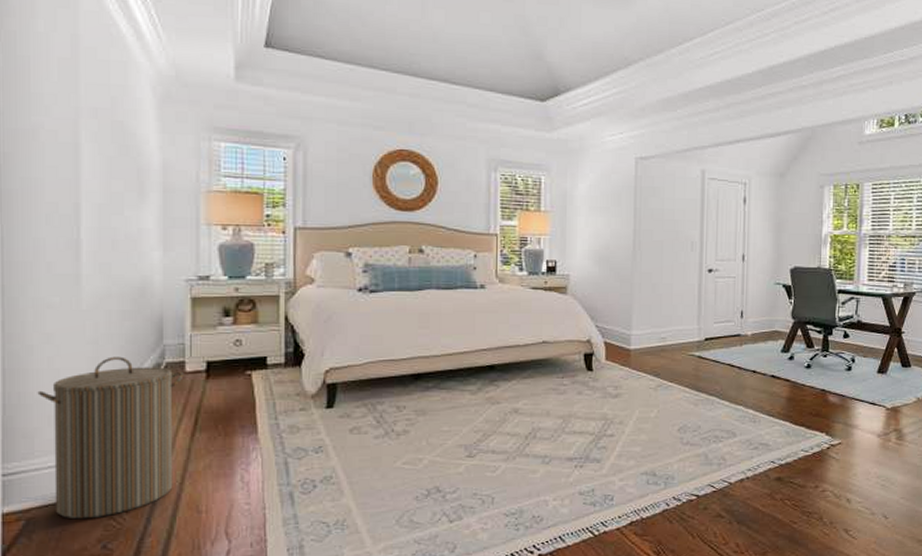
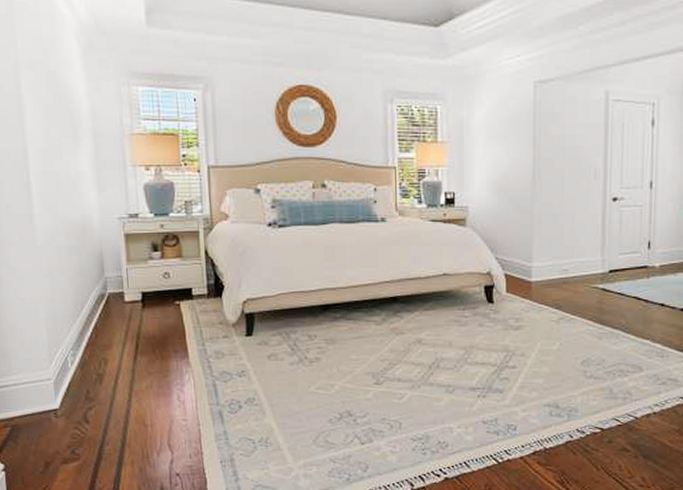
laundry hamper: present [37,356,184,519] -> none [9,288,124,428]

